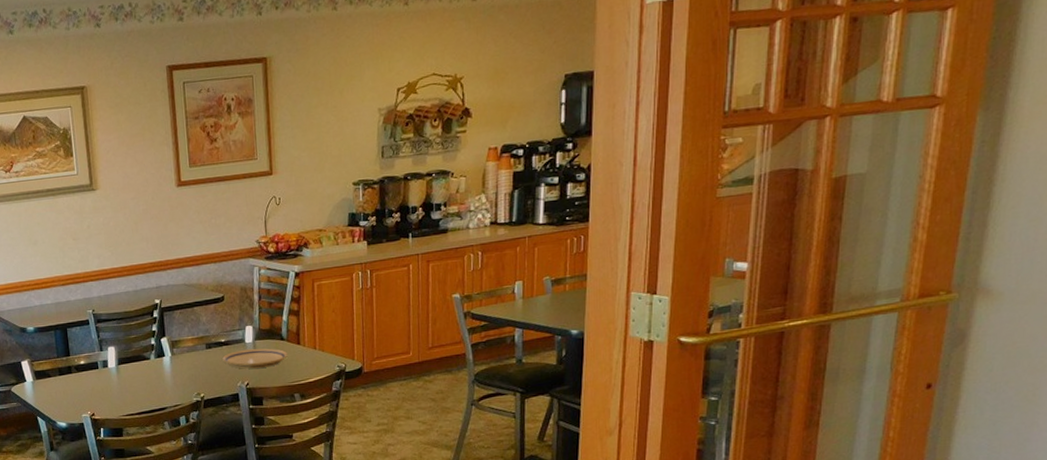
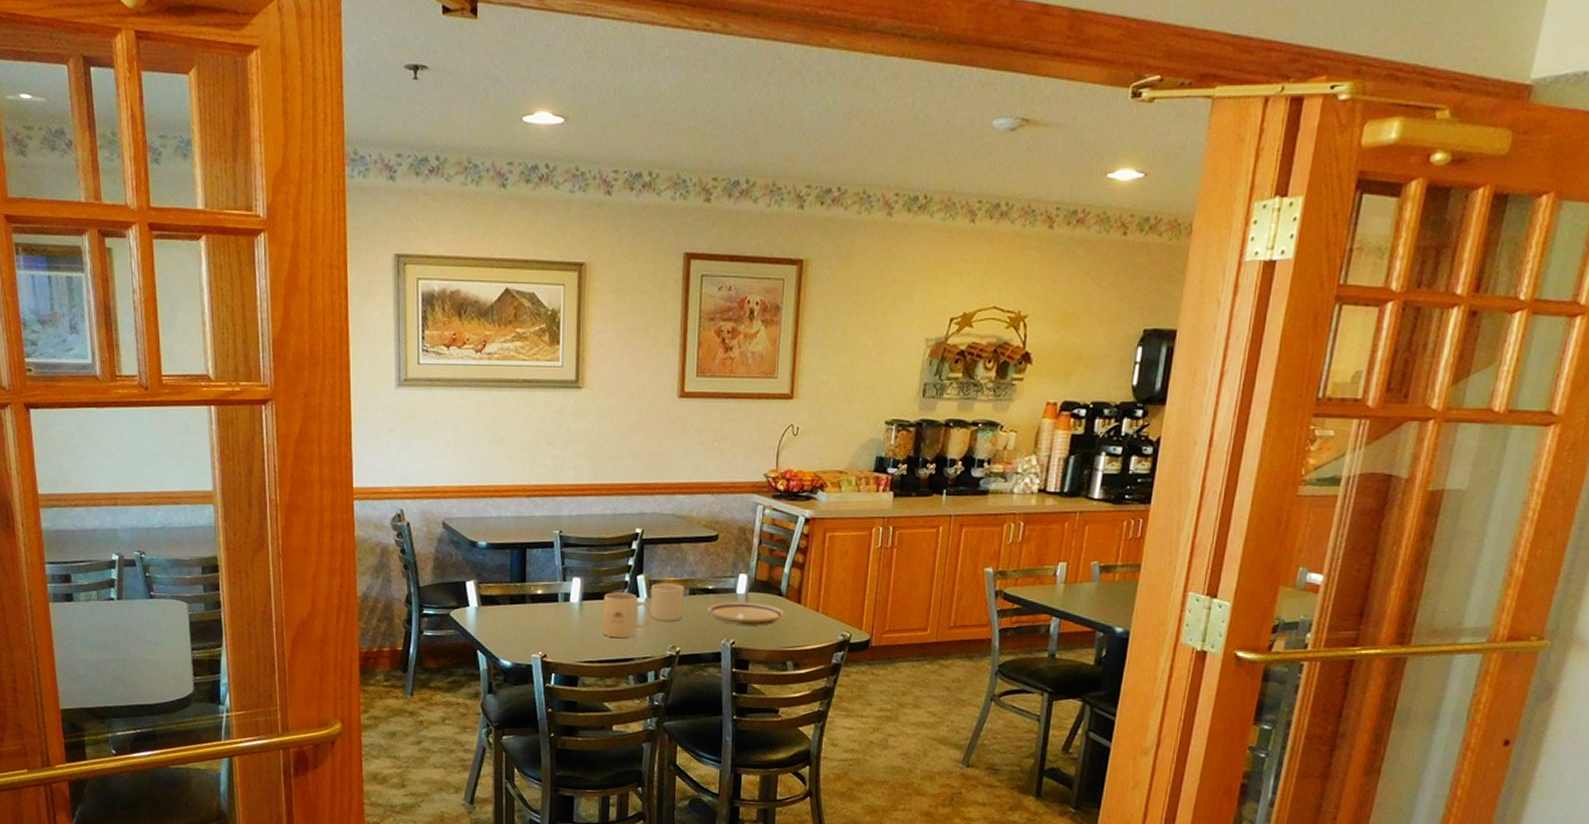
mug: none [135,354,178,393] -> present [602,592,652,639]
mug: none [173,341,203,375] -> present [650,583,684,623]

